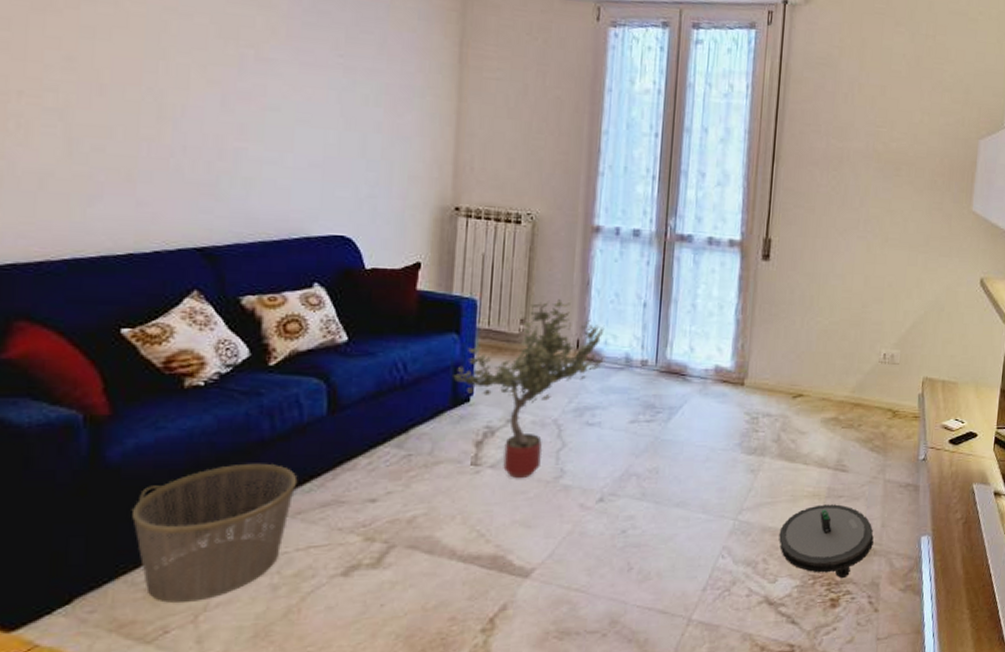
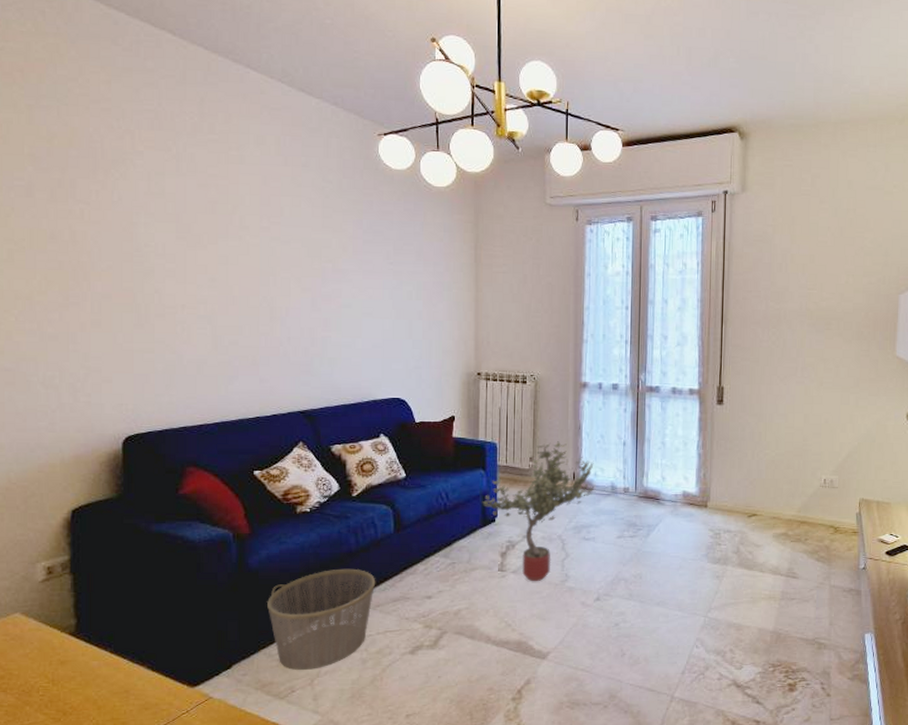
robot vacuum: present [779,504,874,579] -> none [742,605,823,668]

